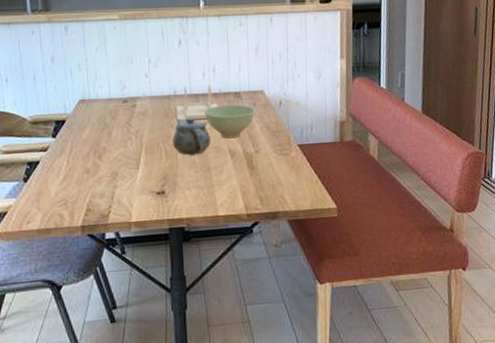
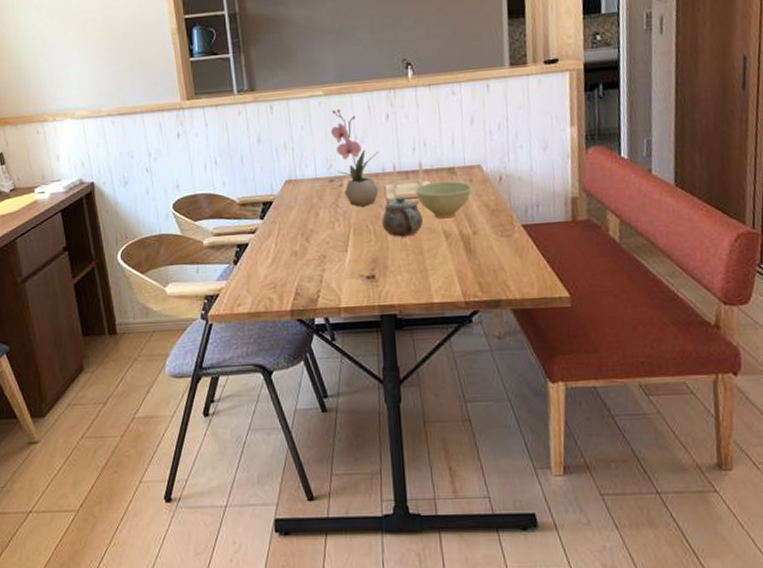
flower arrangement: none [126,33,172,127] -> present [331,108,380,207]

